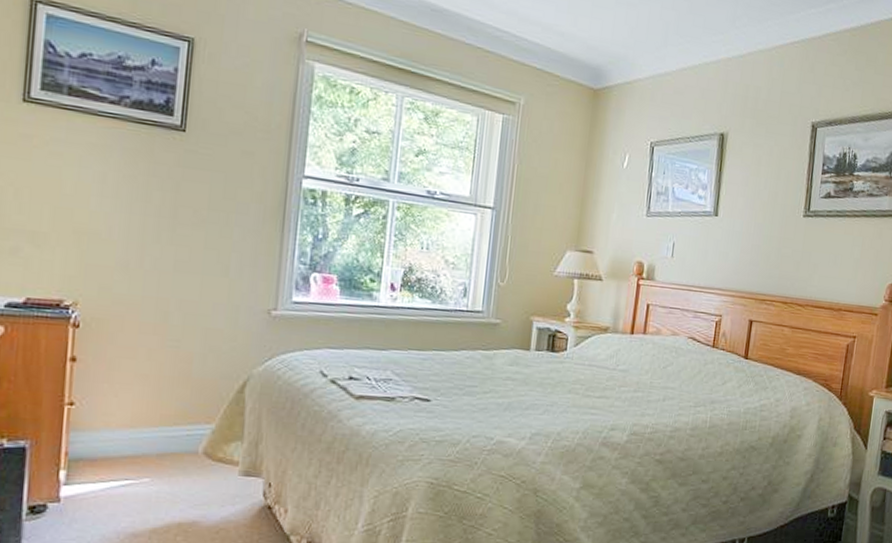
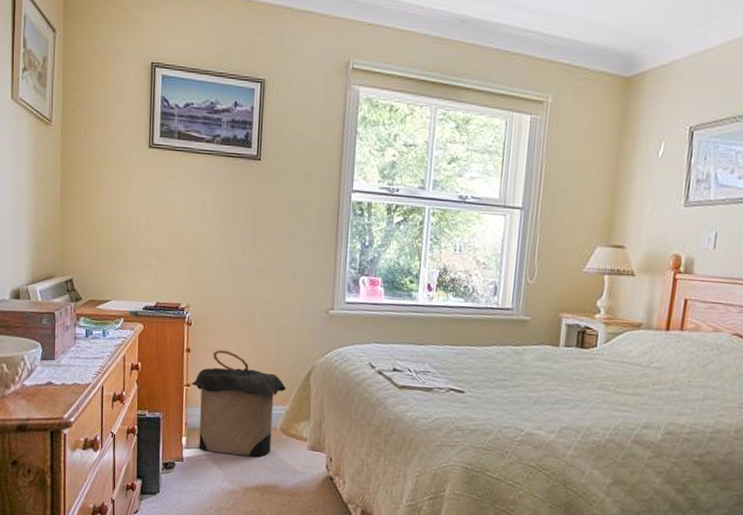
laundry hamper: none [75,357,214,490] -> present [190,349,287,457]

